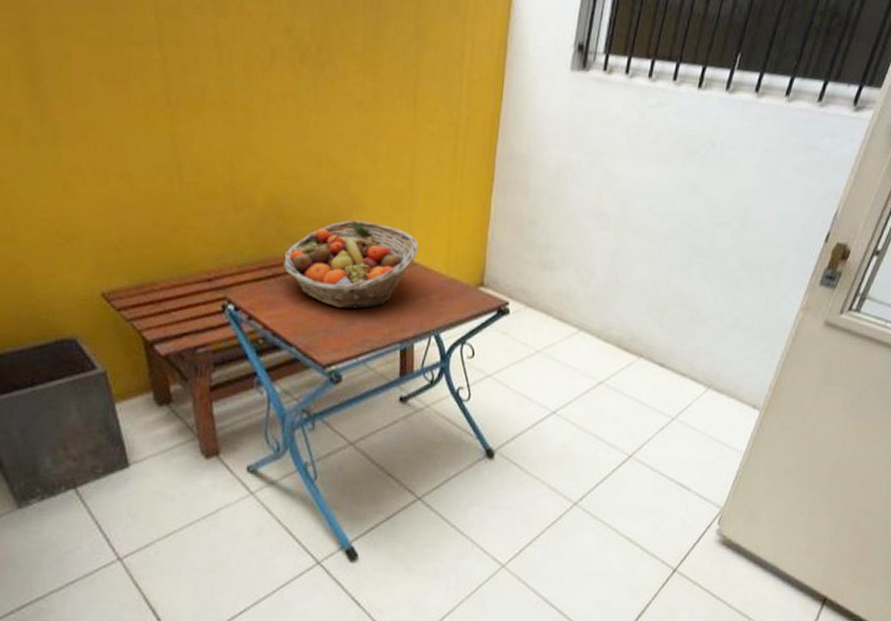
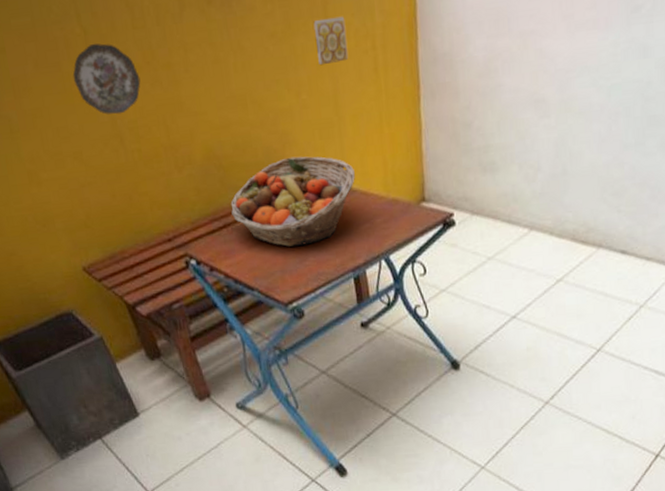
decorative plate: none [140,71,214,145] -> present [73,43,141,115]
ceramic tile: none [400,100,433,142] -> present [313,16,349,66]

